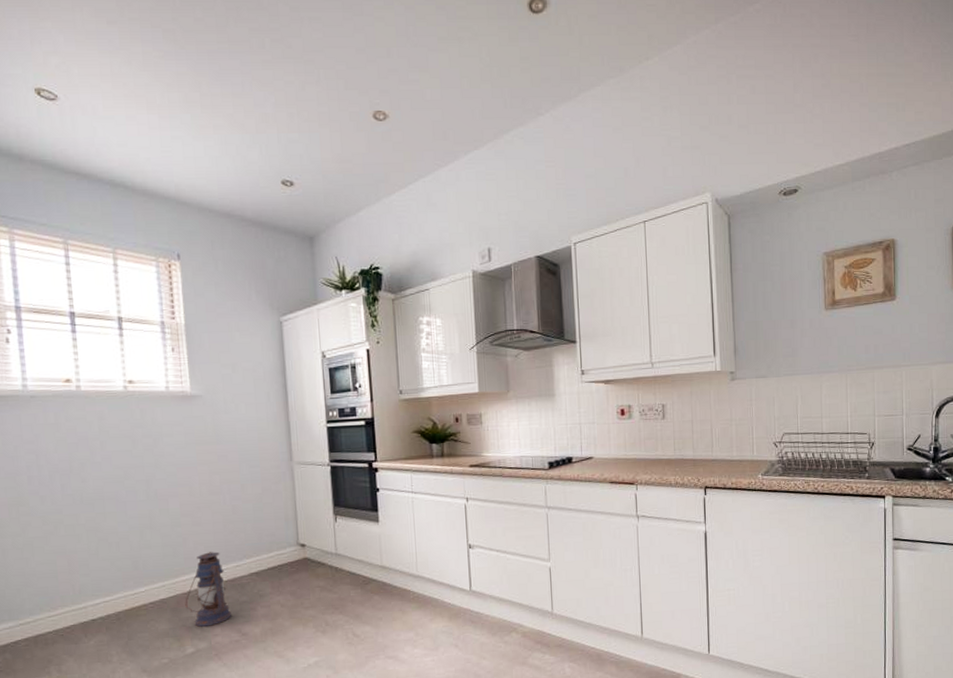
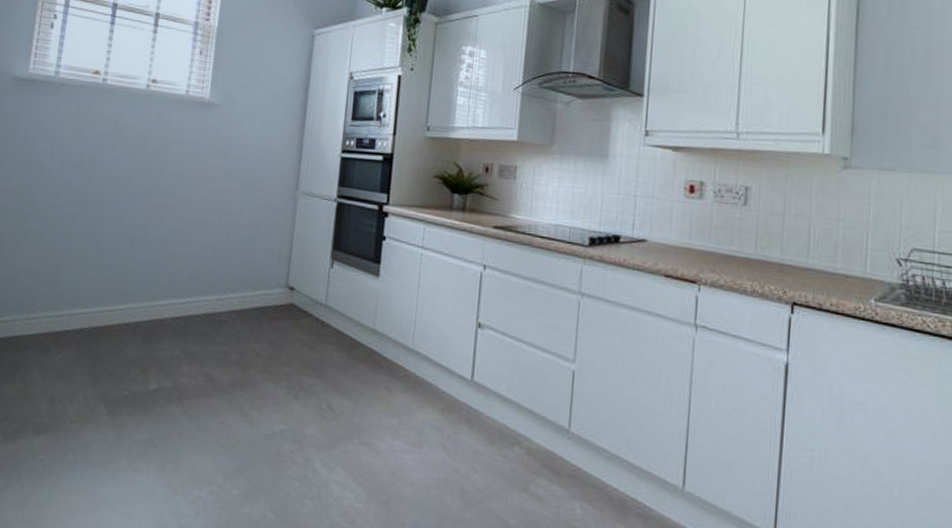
lantern: present [185,551,231,627] -> none [158,278,205,363]

